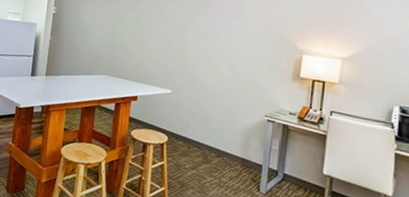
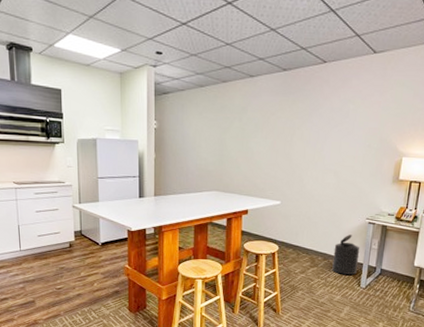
trash can: none [227,131,259,177] -> present [332,235,360,275]

